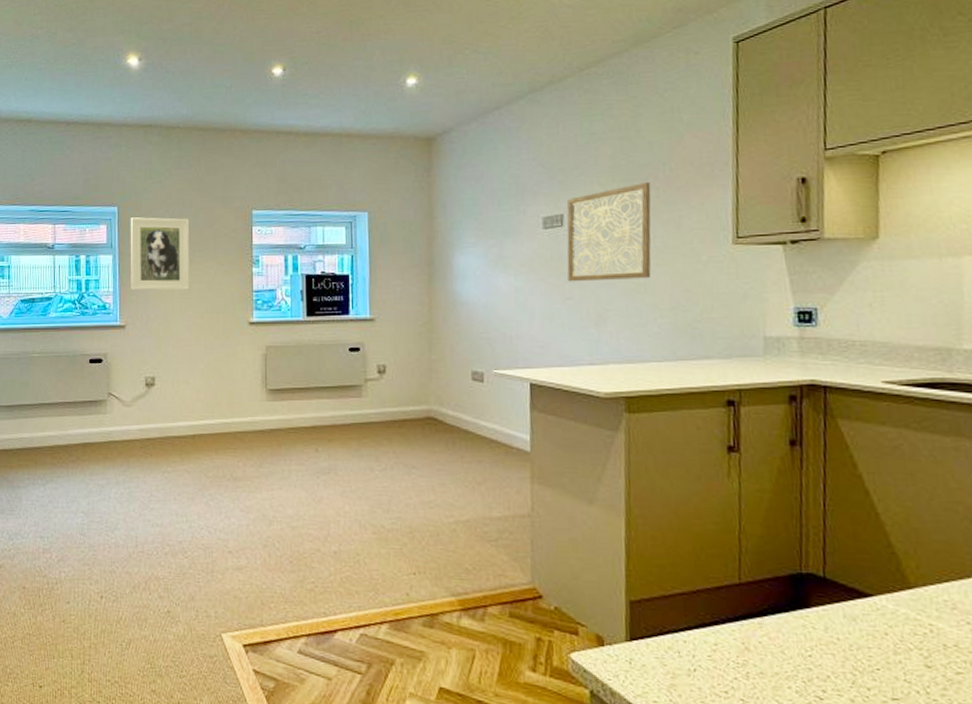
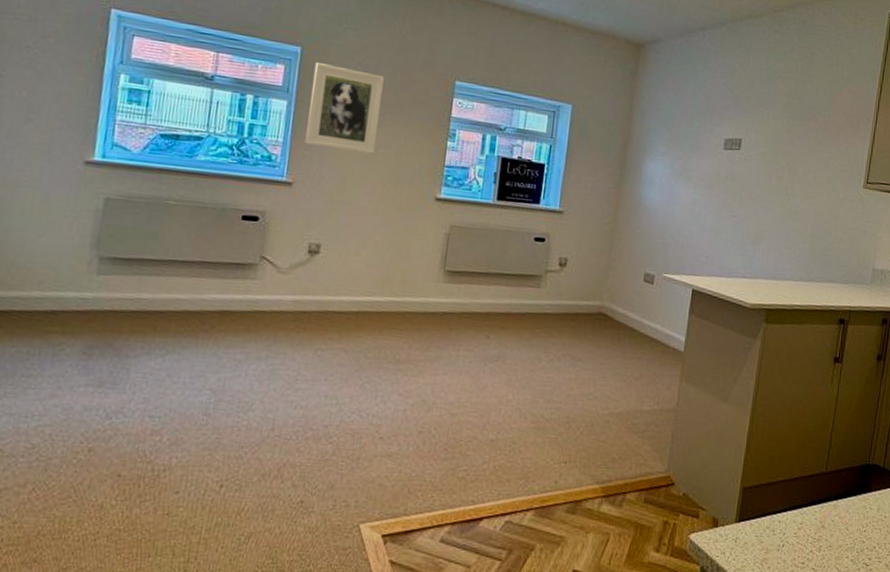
wall art: present [567,181,651,282] -> none [737,122,812,208]

